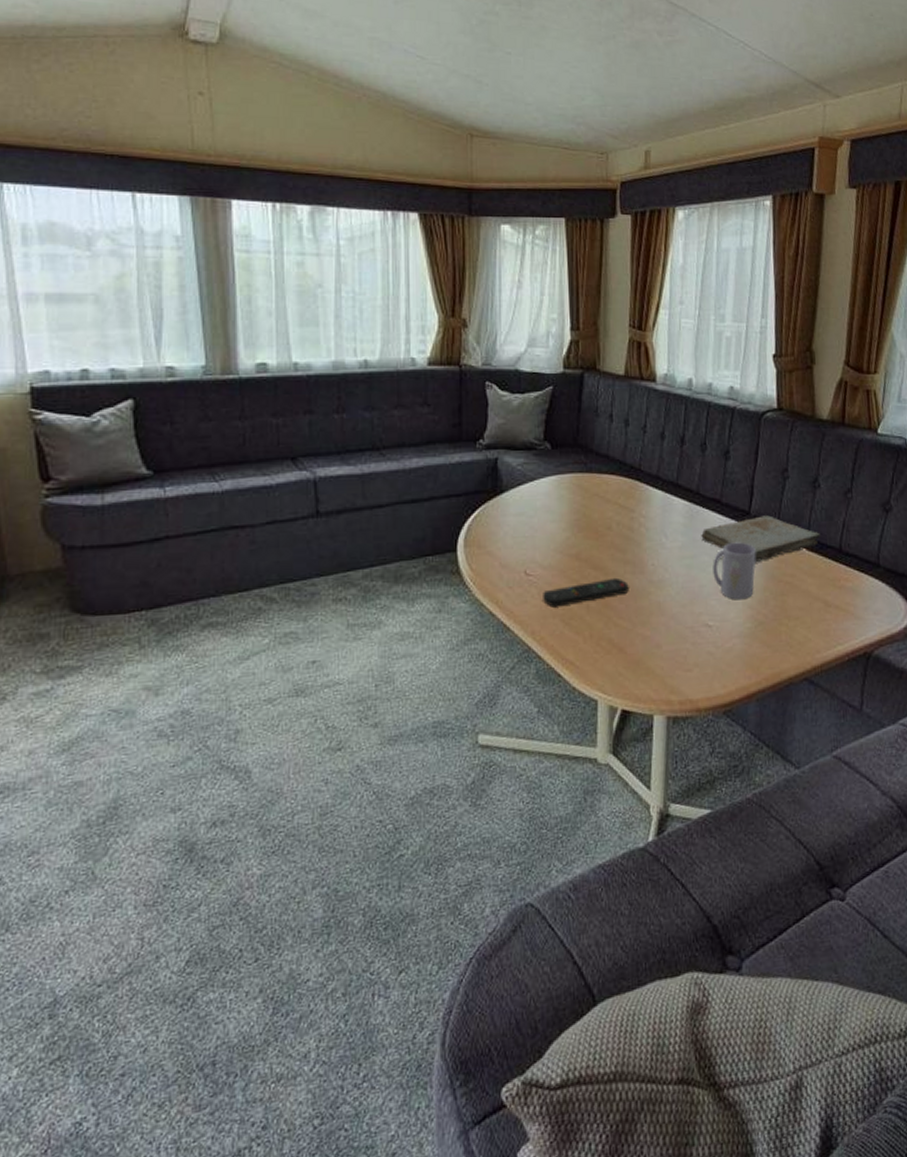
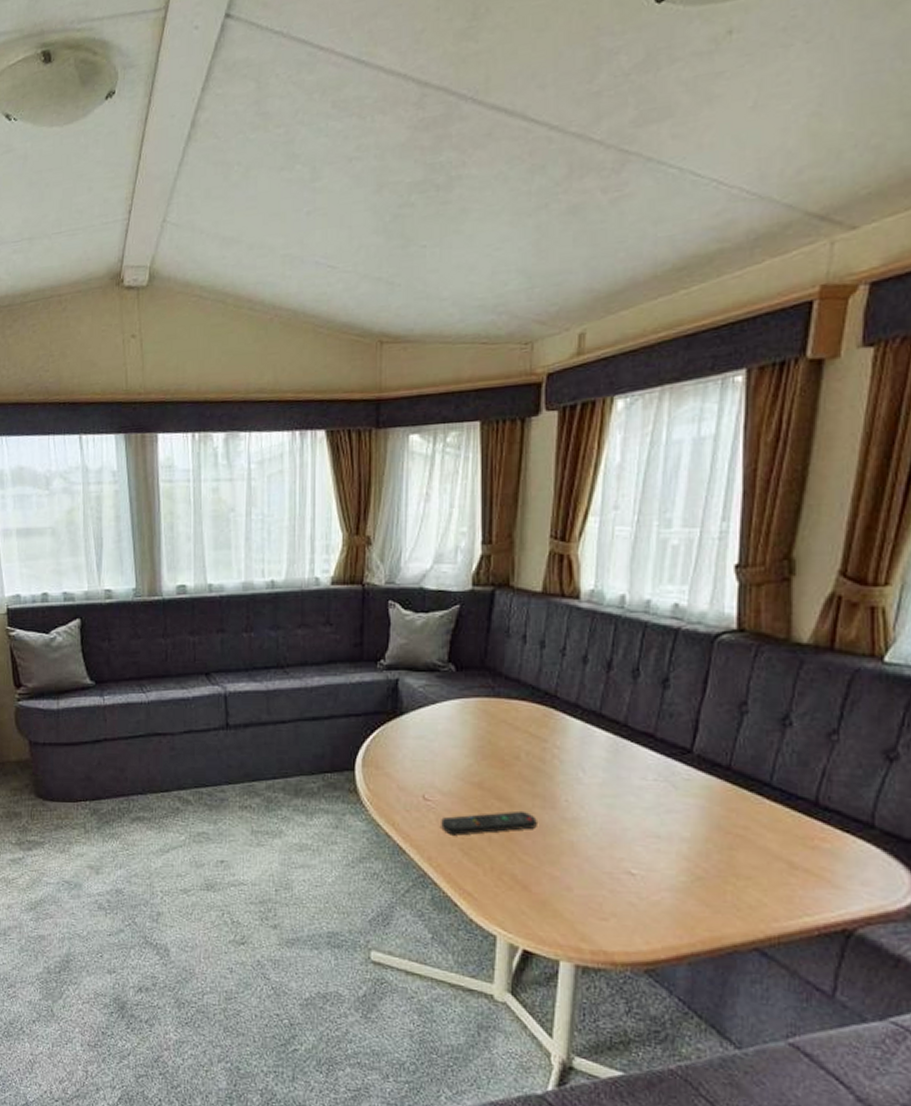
book: present [701,515,820,562] -> none [627,755,788,808]
mug: present [713,542,756,600] -> none [640,783,698,850]

